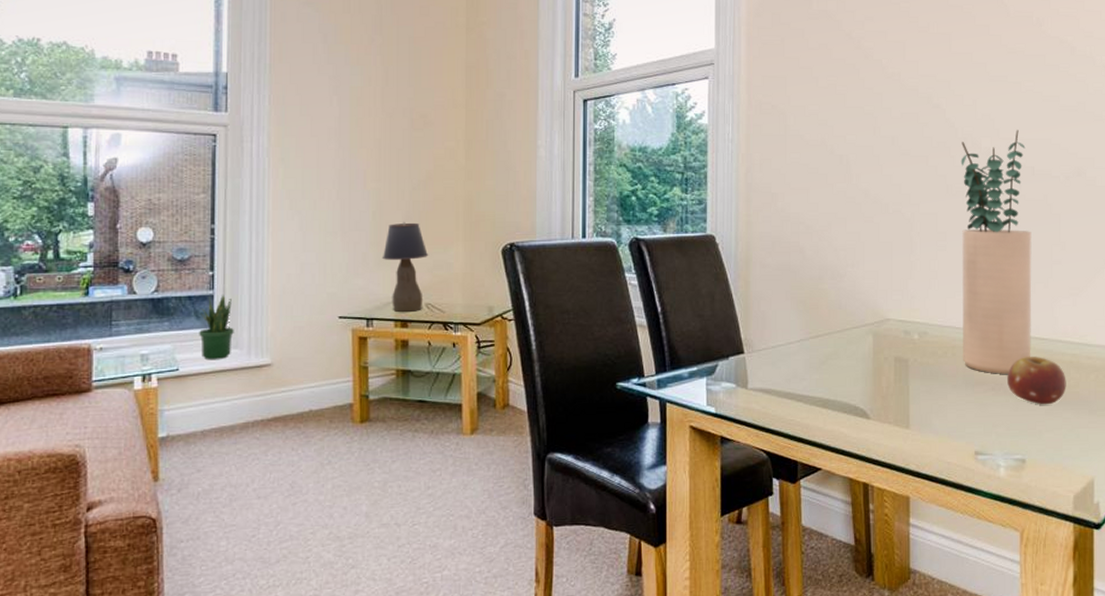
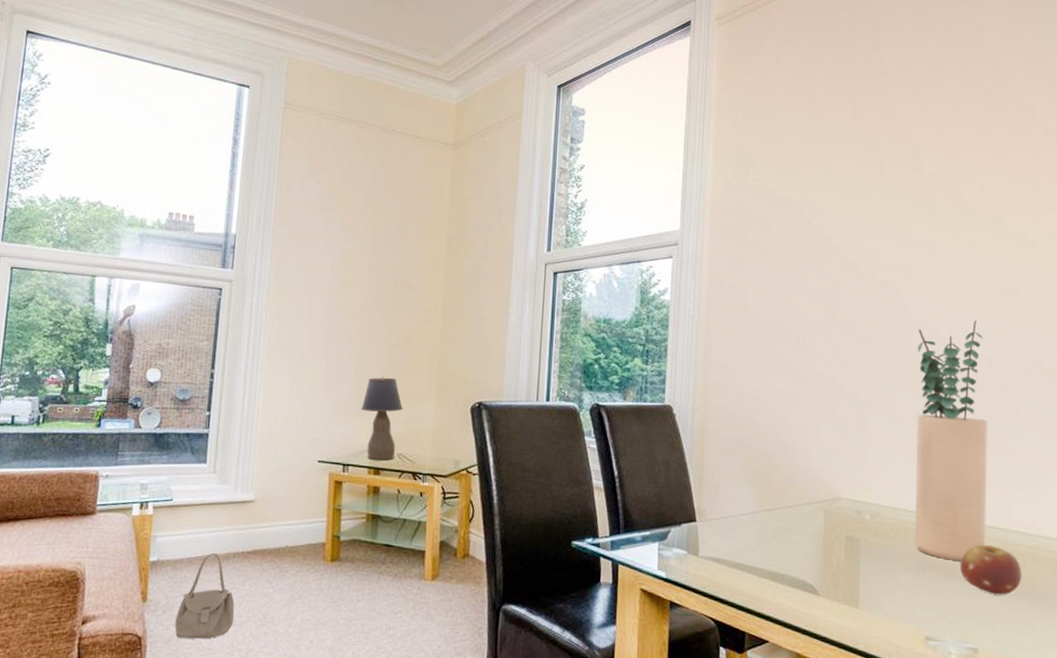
handbag: none [192,423,258,517] -> present [175,552,235,639]
planter: present [199,295,234,361] -> none [193,434,224,494]

